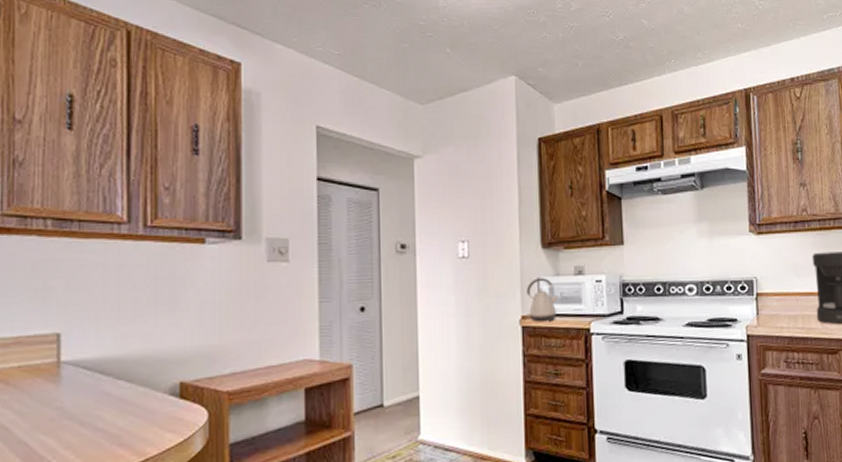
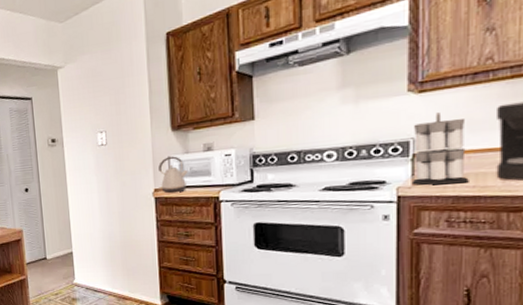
spice rack: none [756,255,799,327] -> present [411,112,469,186]

